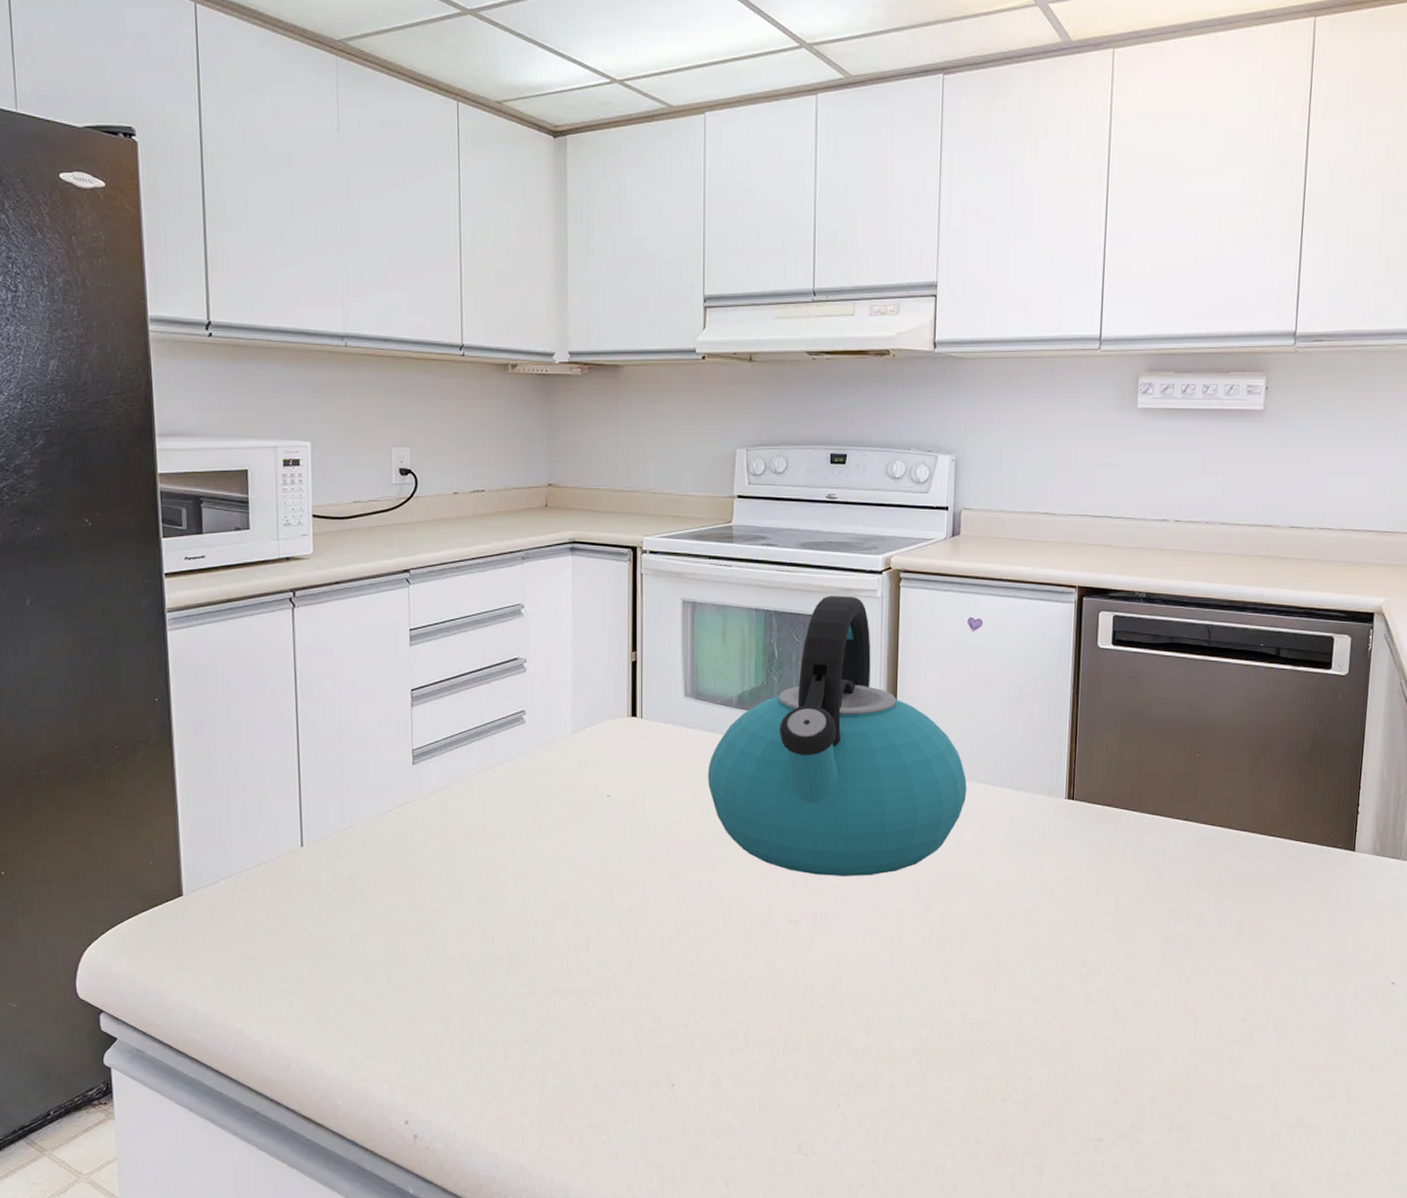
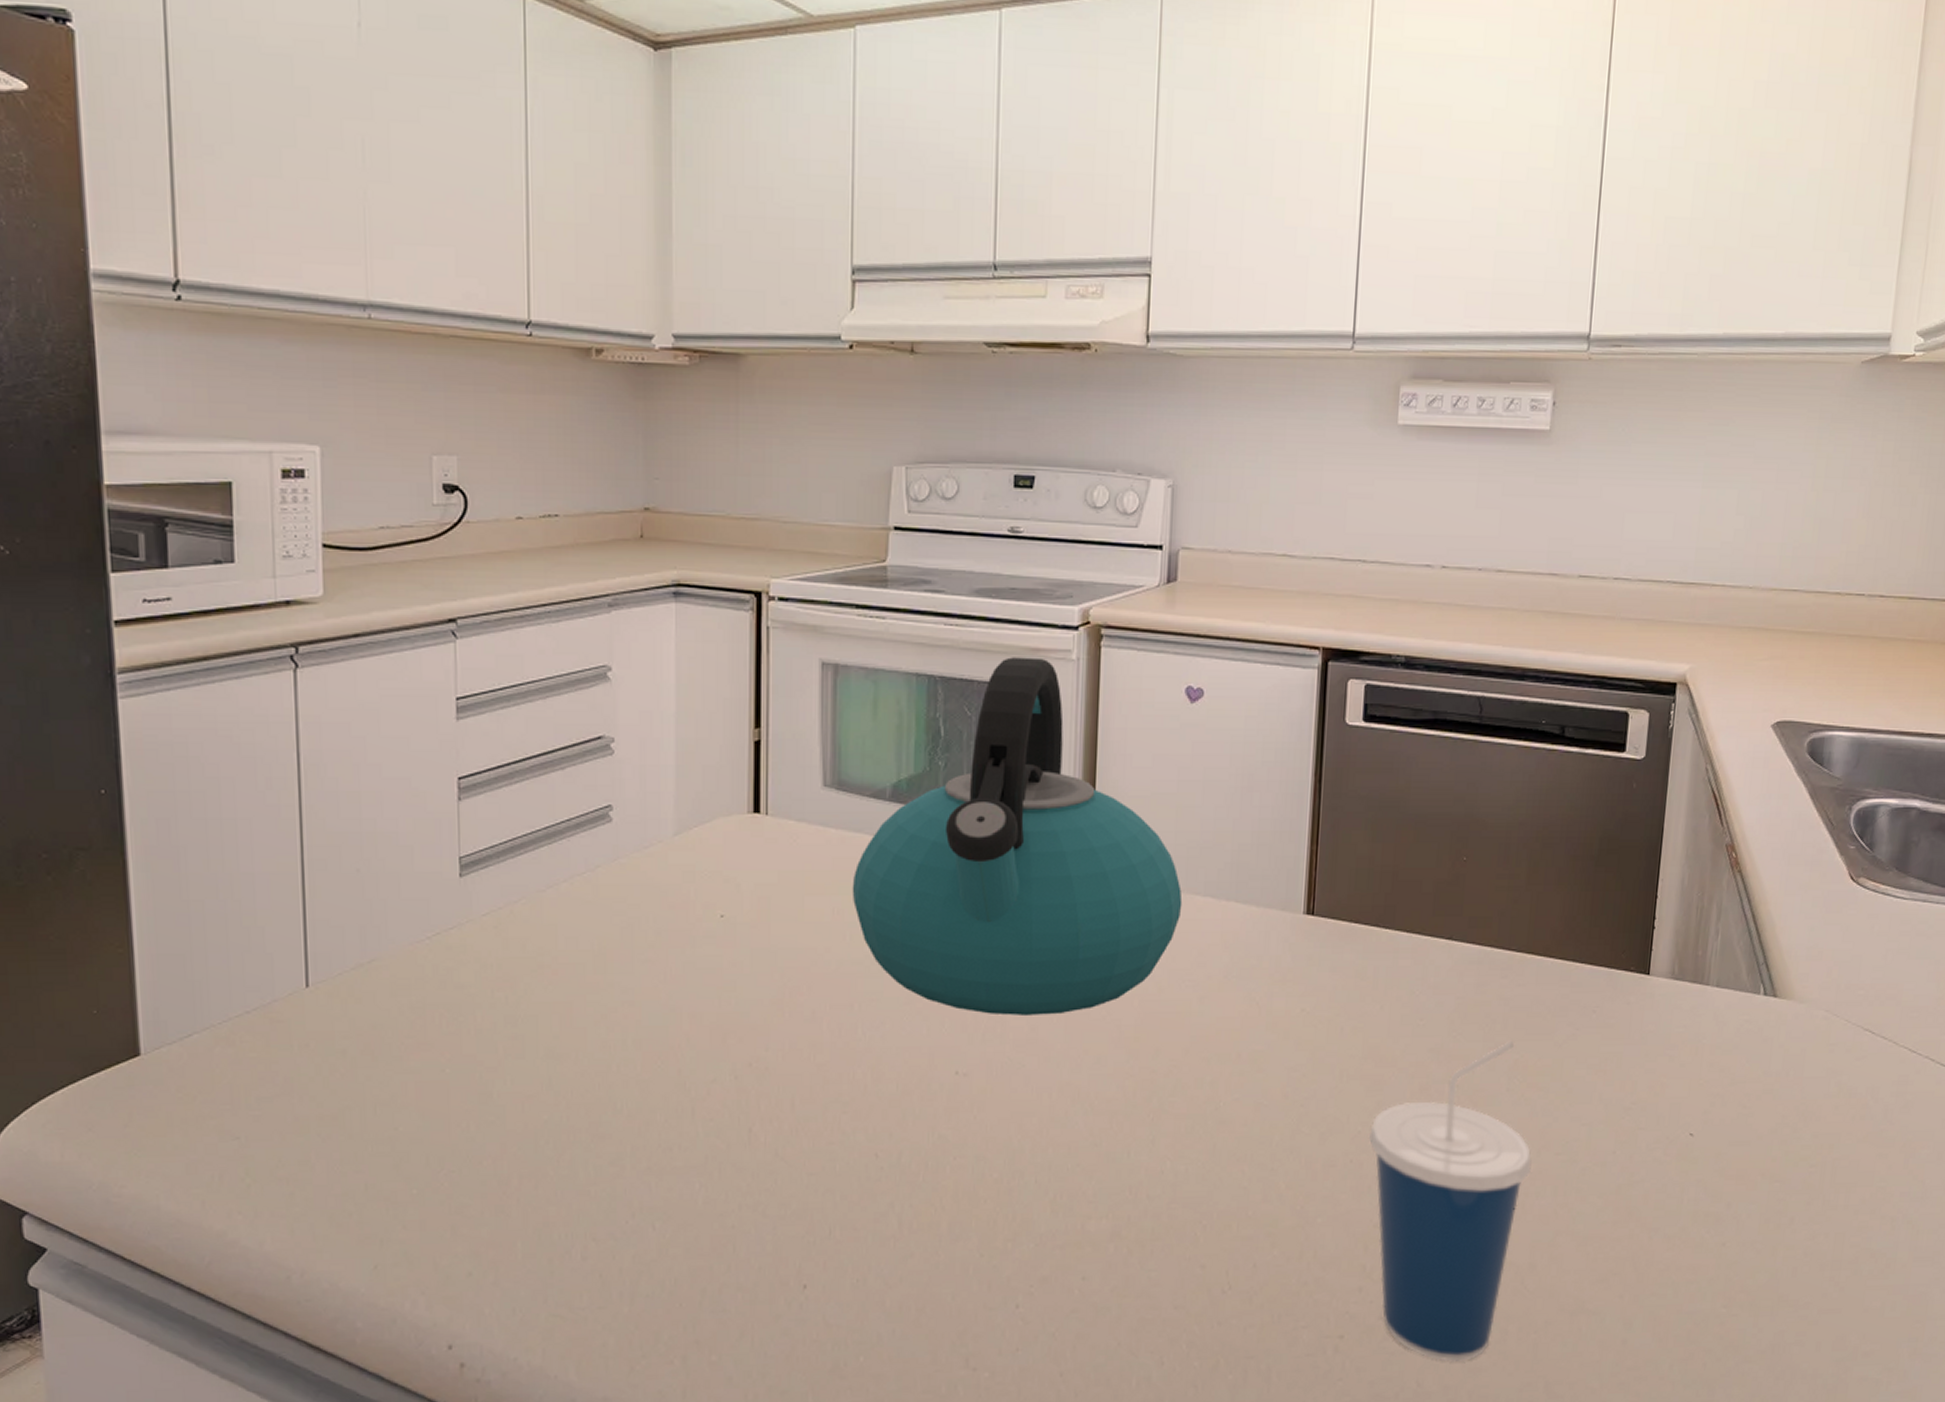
cup: none [1122,903,1258,1163] -> present [1369,1040,1532,1362]

